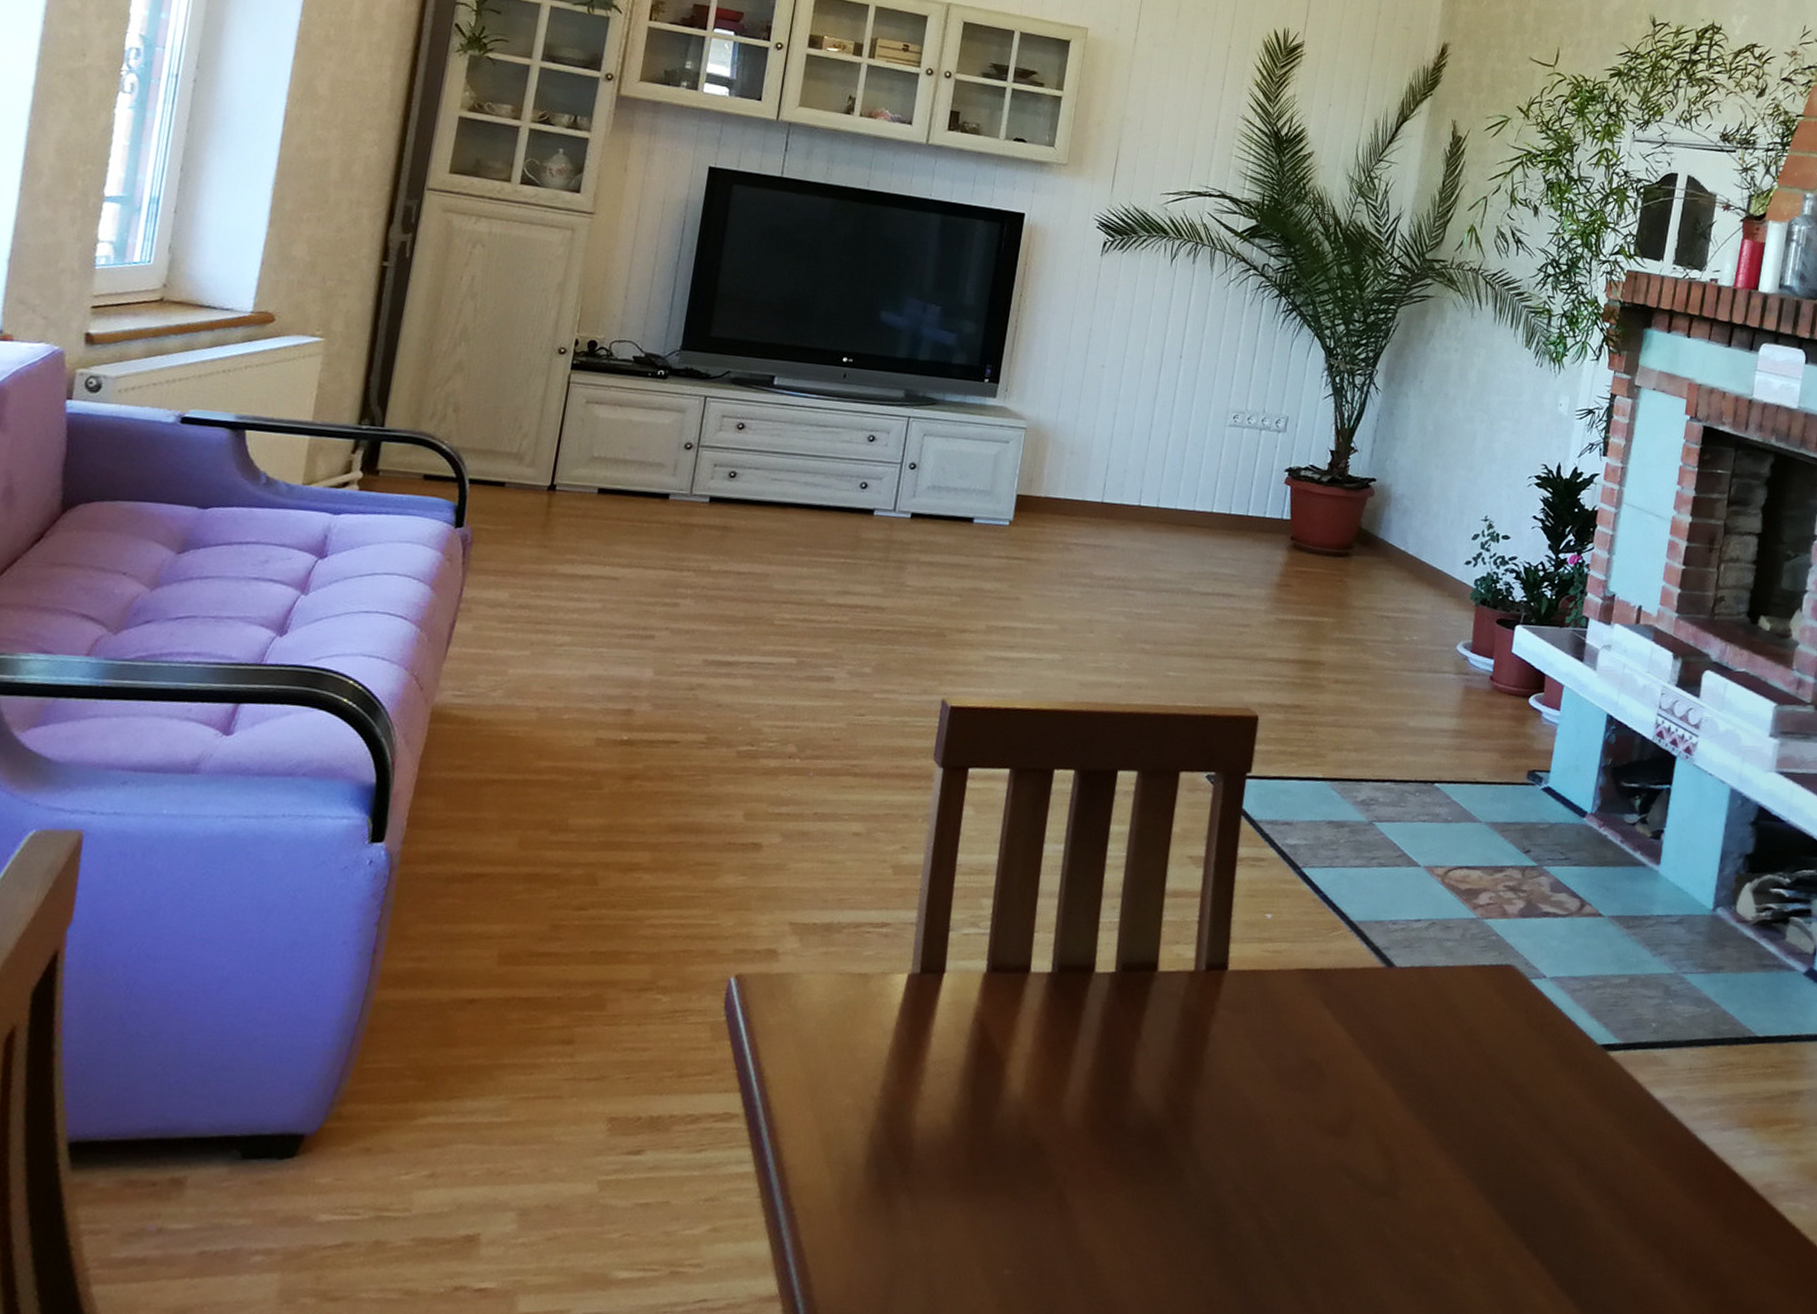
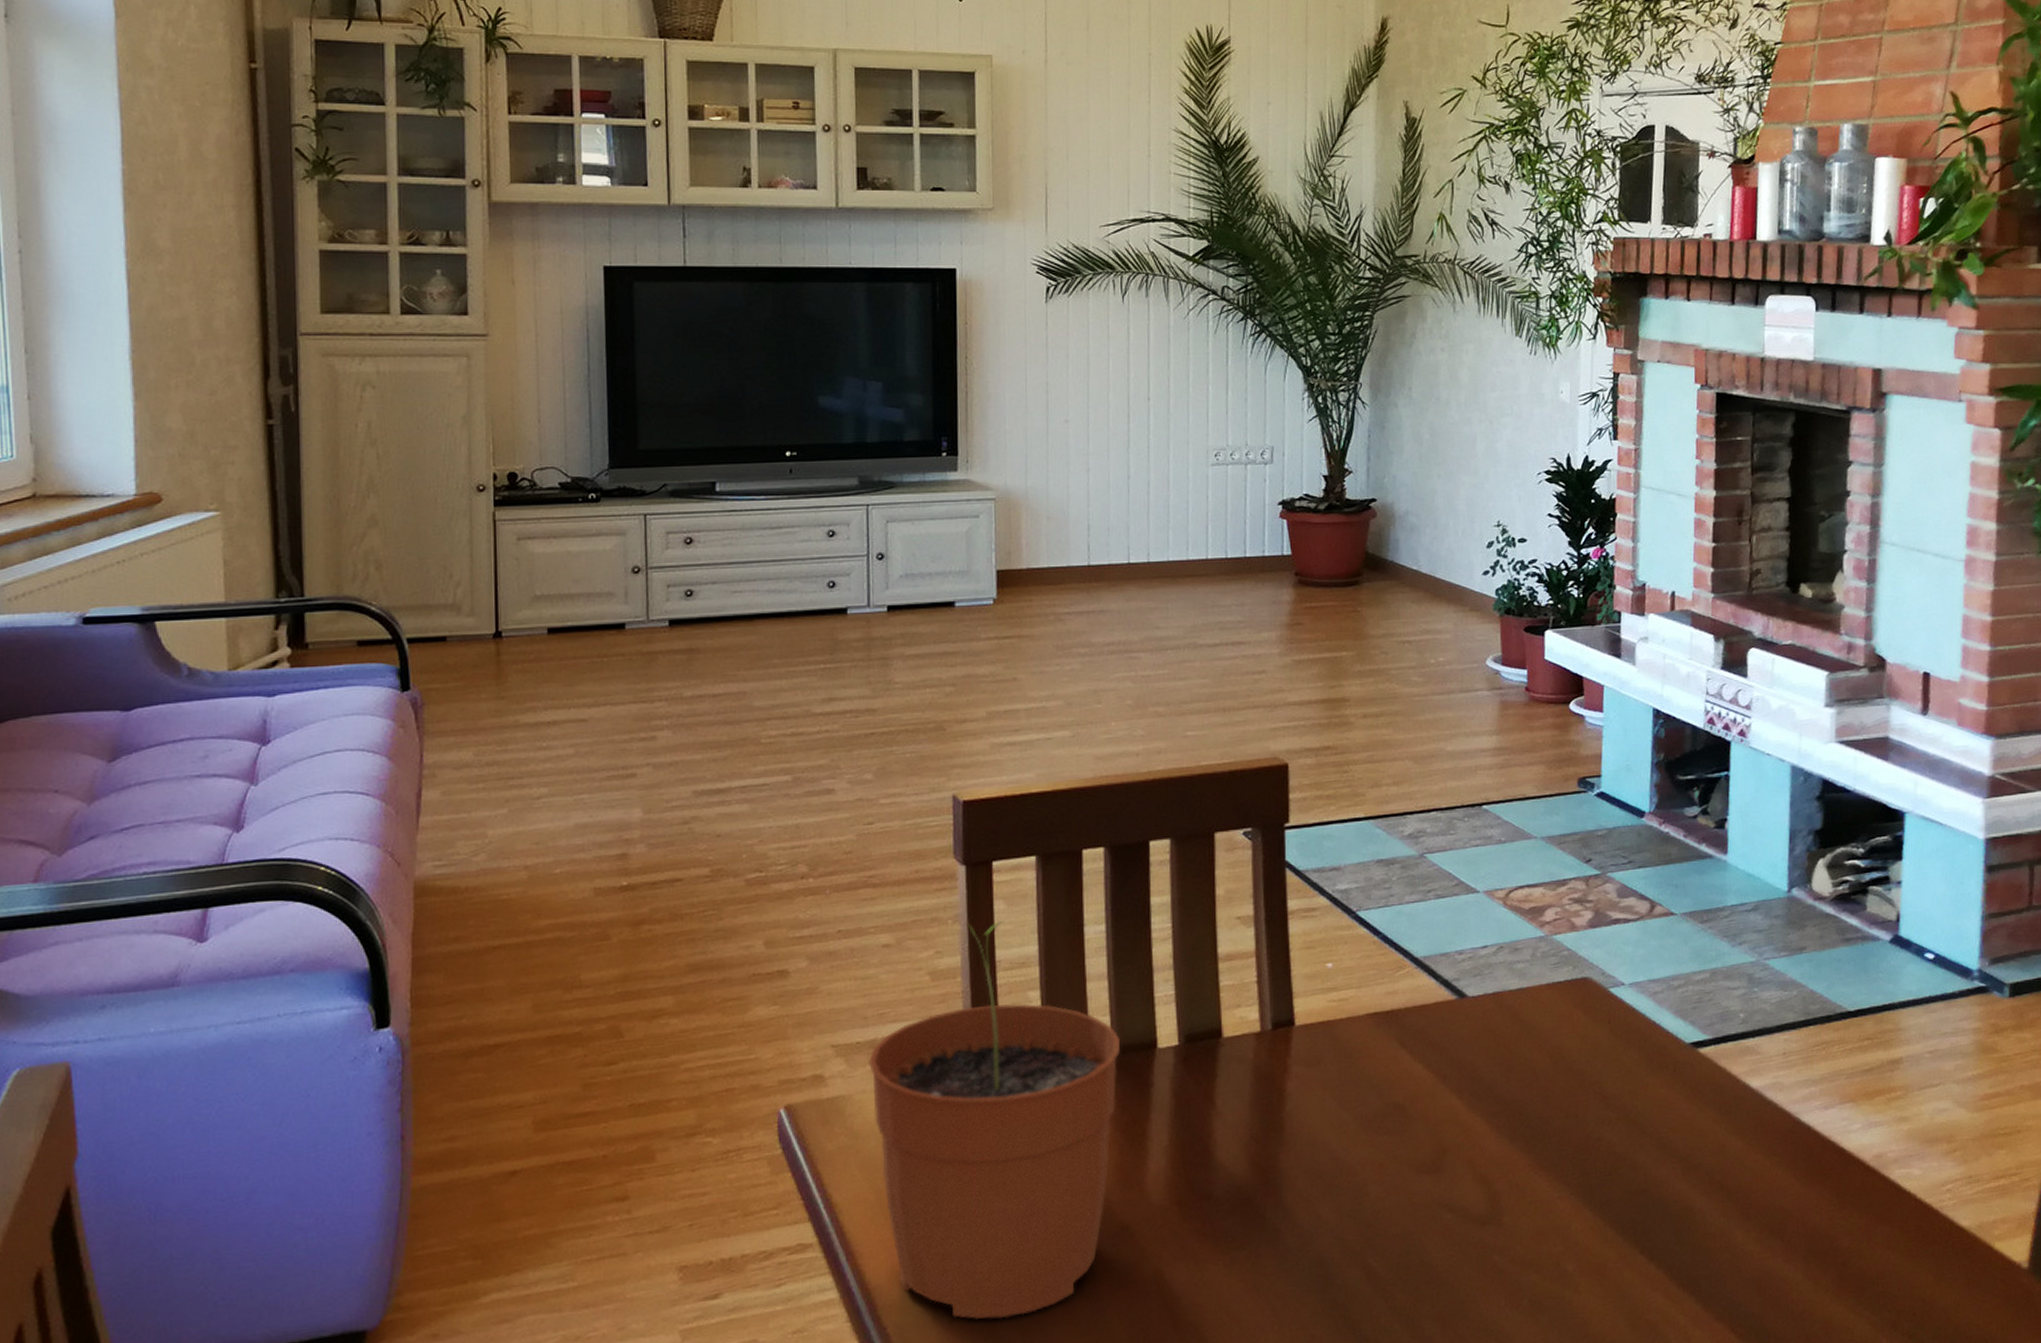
plant pot: none [814,823,1061,1218] -> present [869,921,1120,1319]

